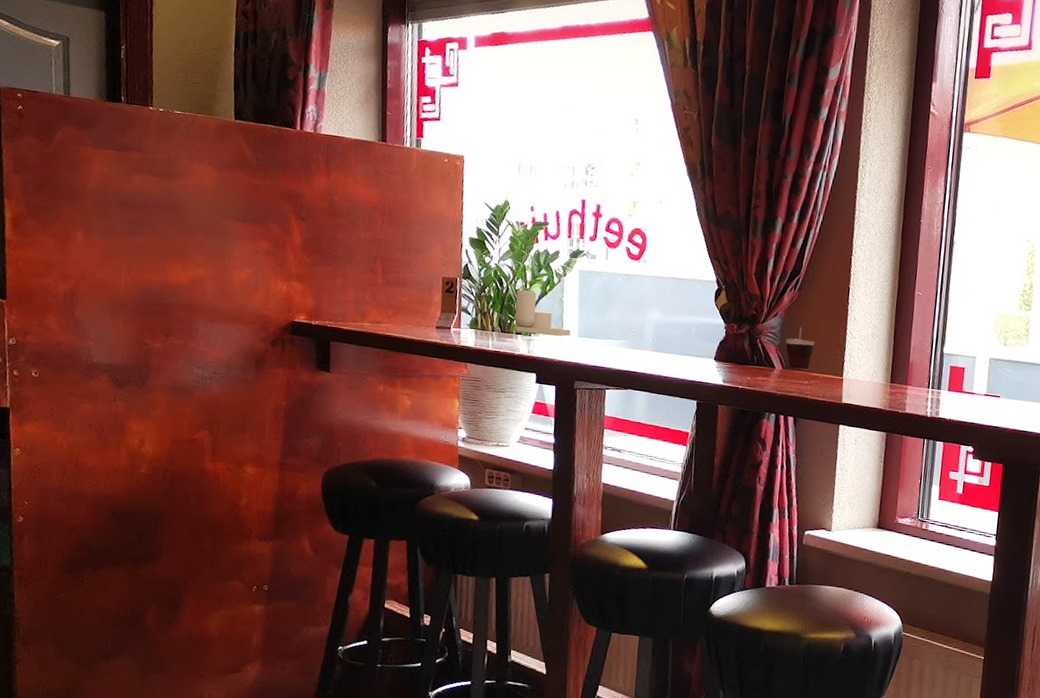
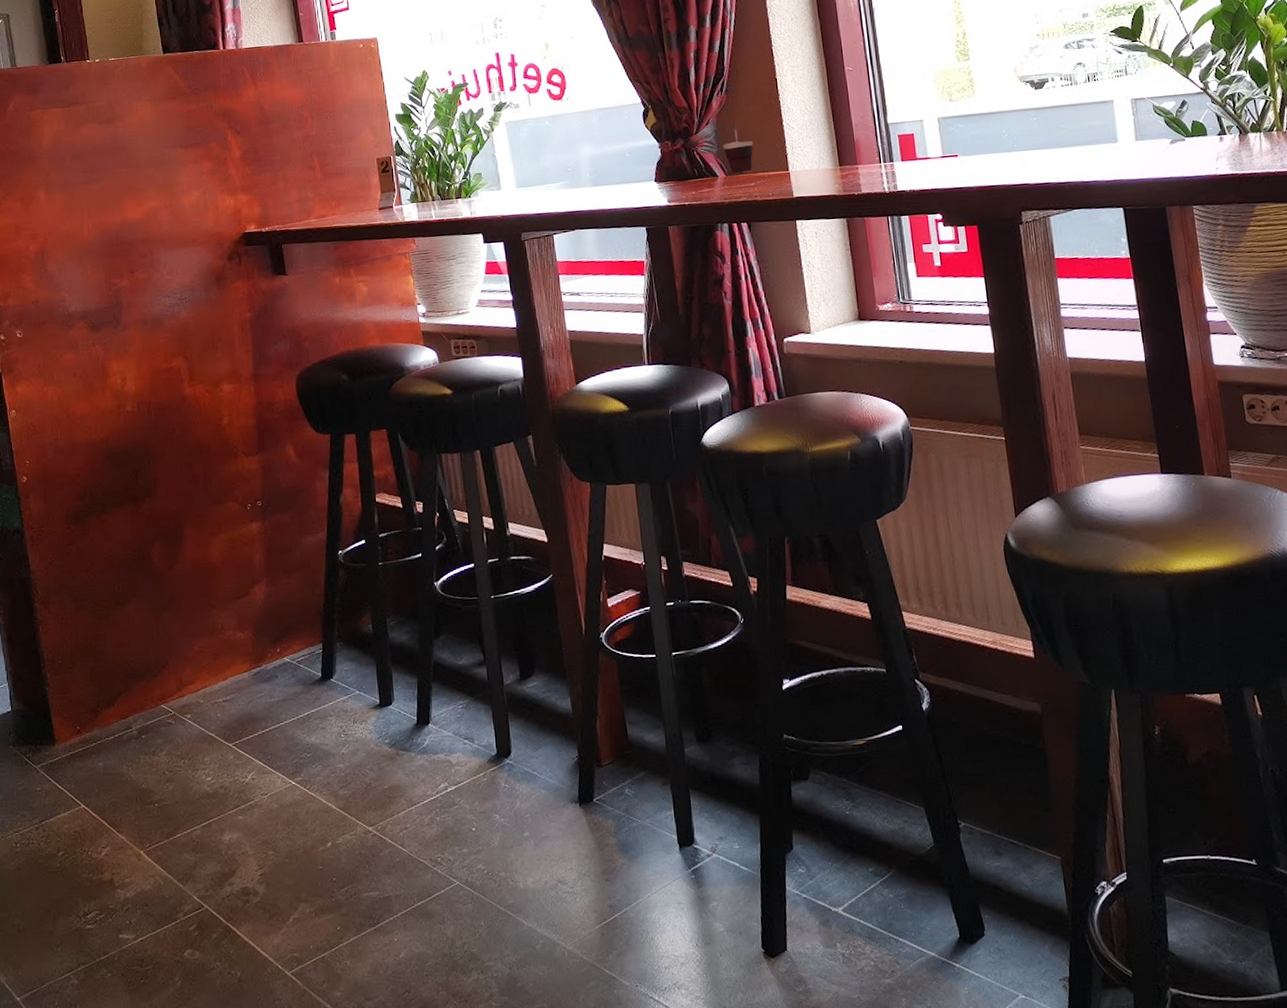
candle: present [515,289,571,337] -> none [449,152,509,197]

